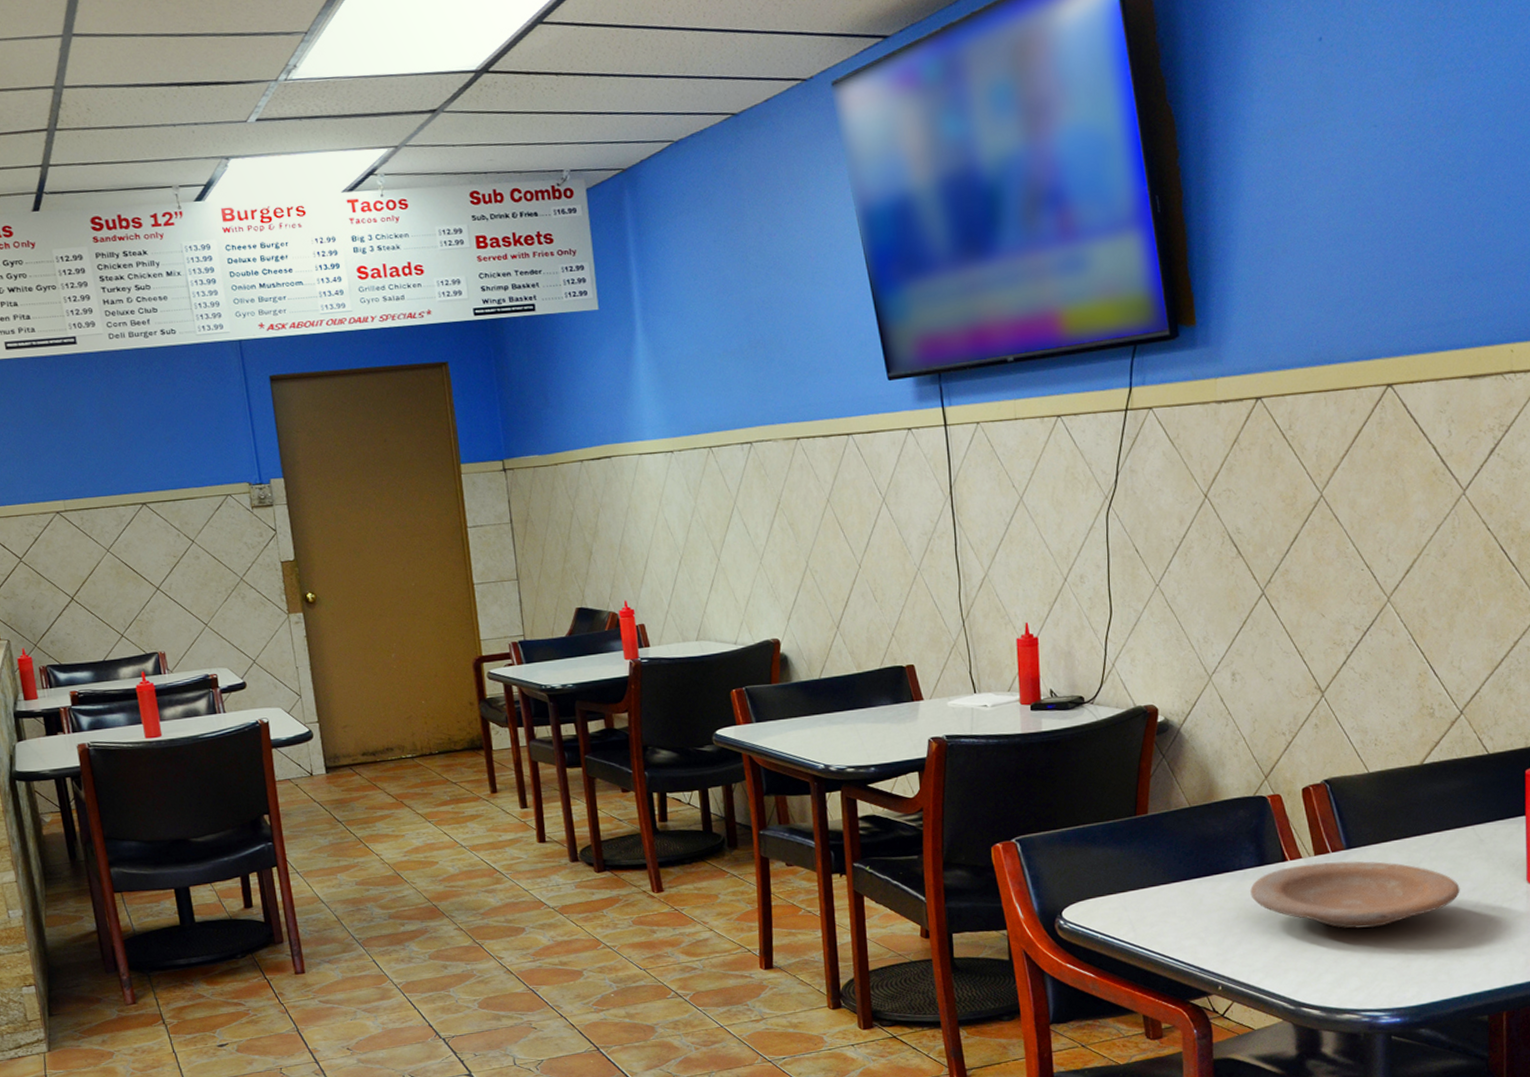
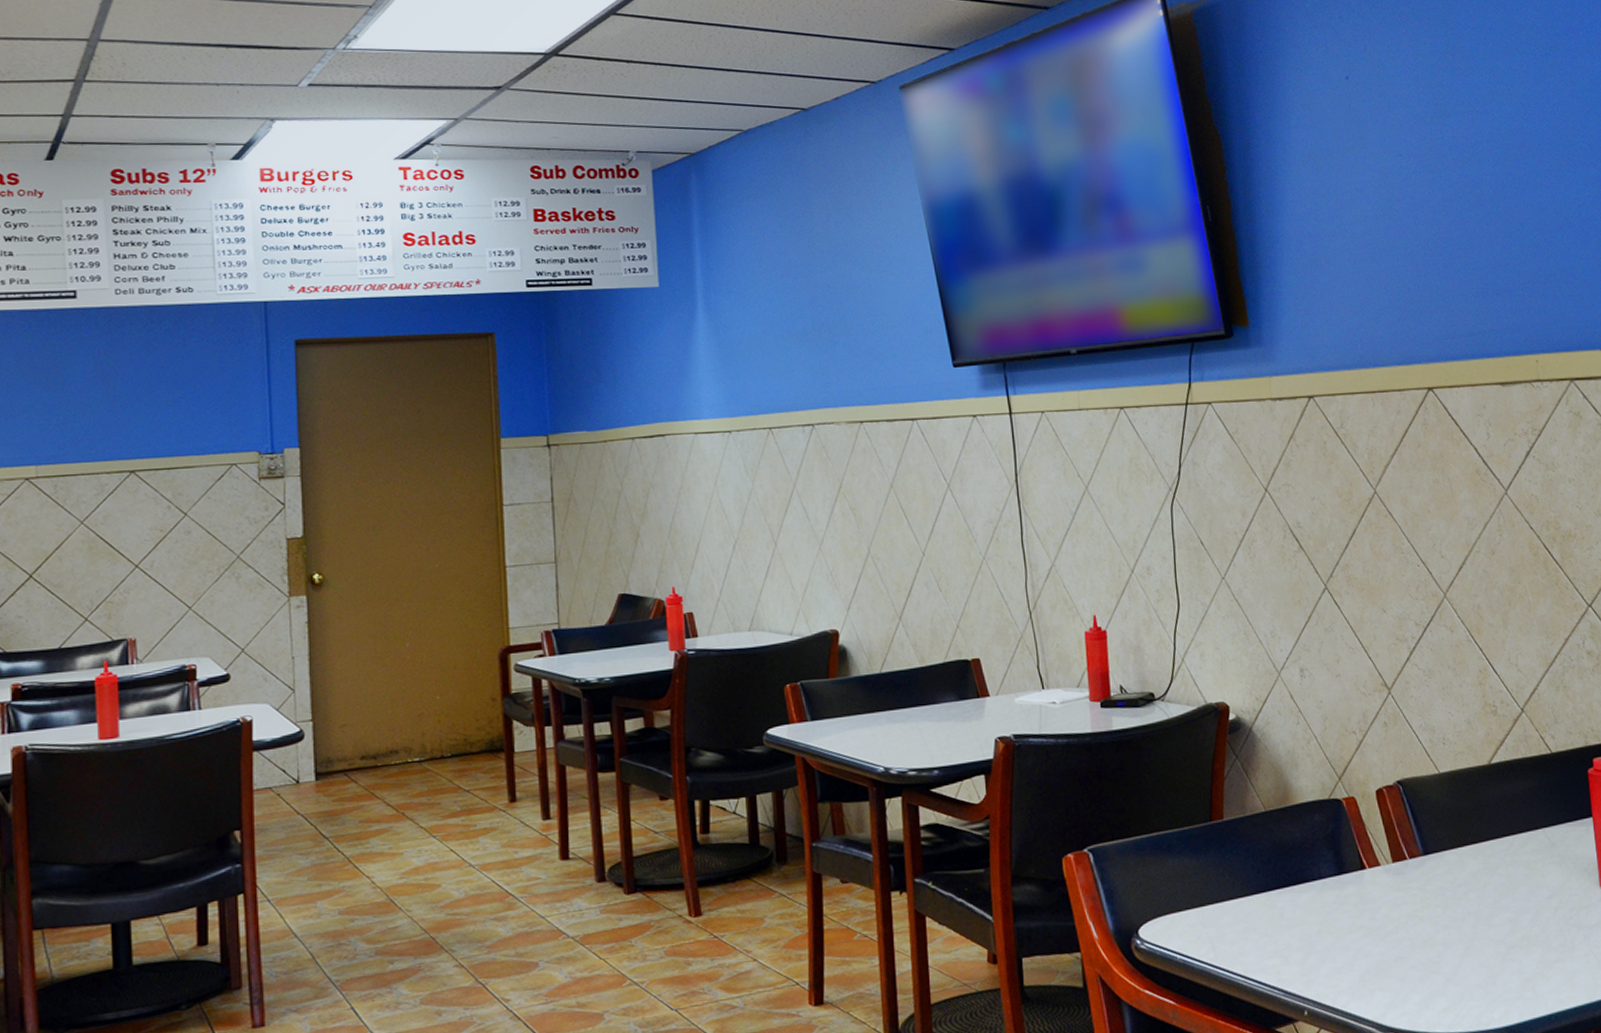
plate: present [1250,860,1460,929] -> none [1331,867,1537,943]

